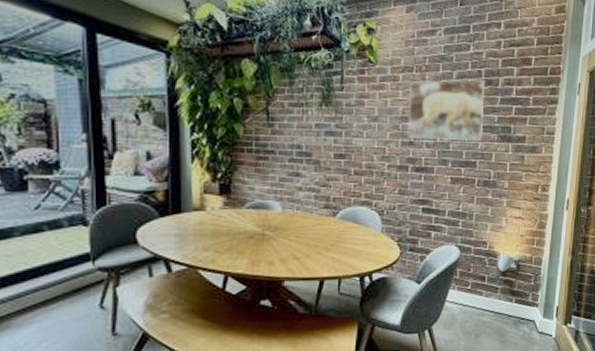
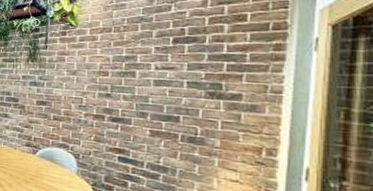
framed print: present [407,78,486,141] -> none [104,36,190,96]

